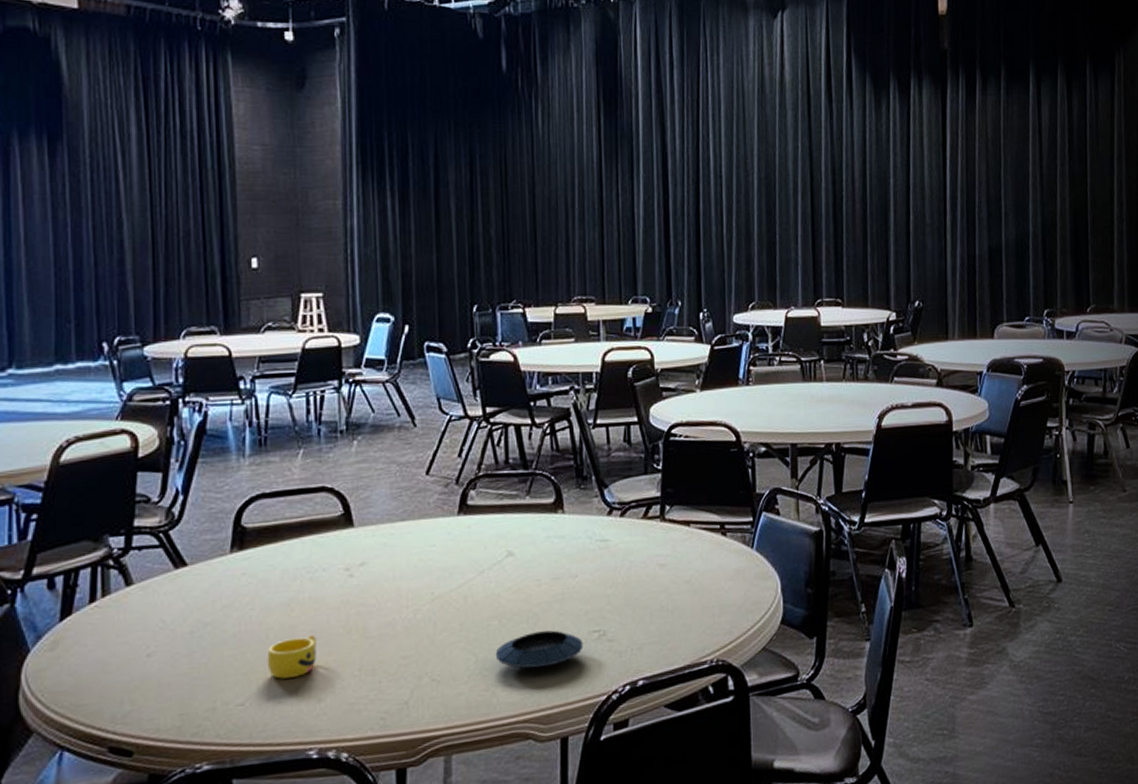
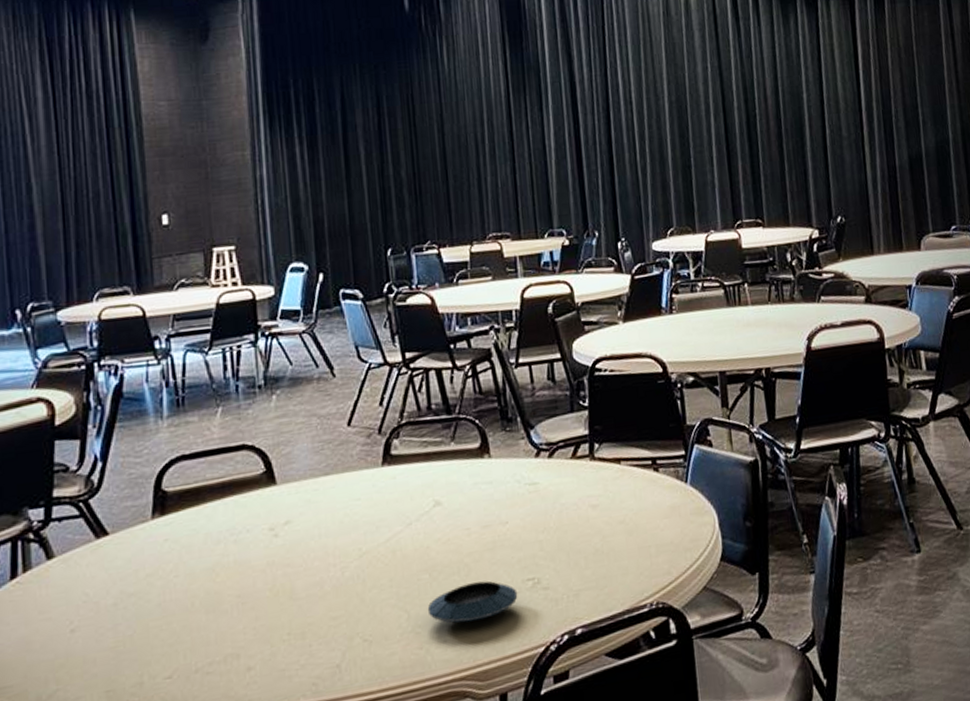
cup: present [267,635,317,679] -> none [193,599,244,648]

